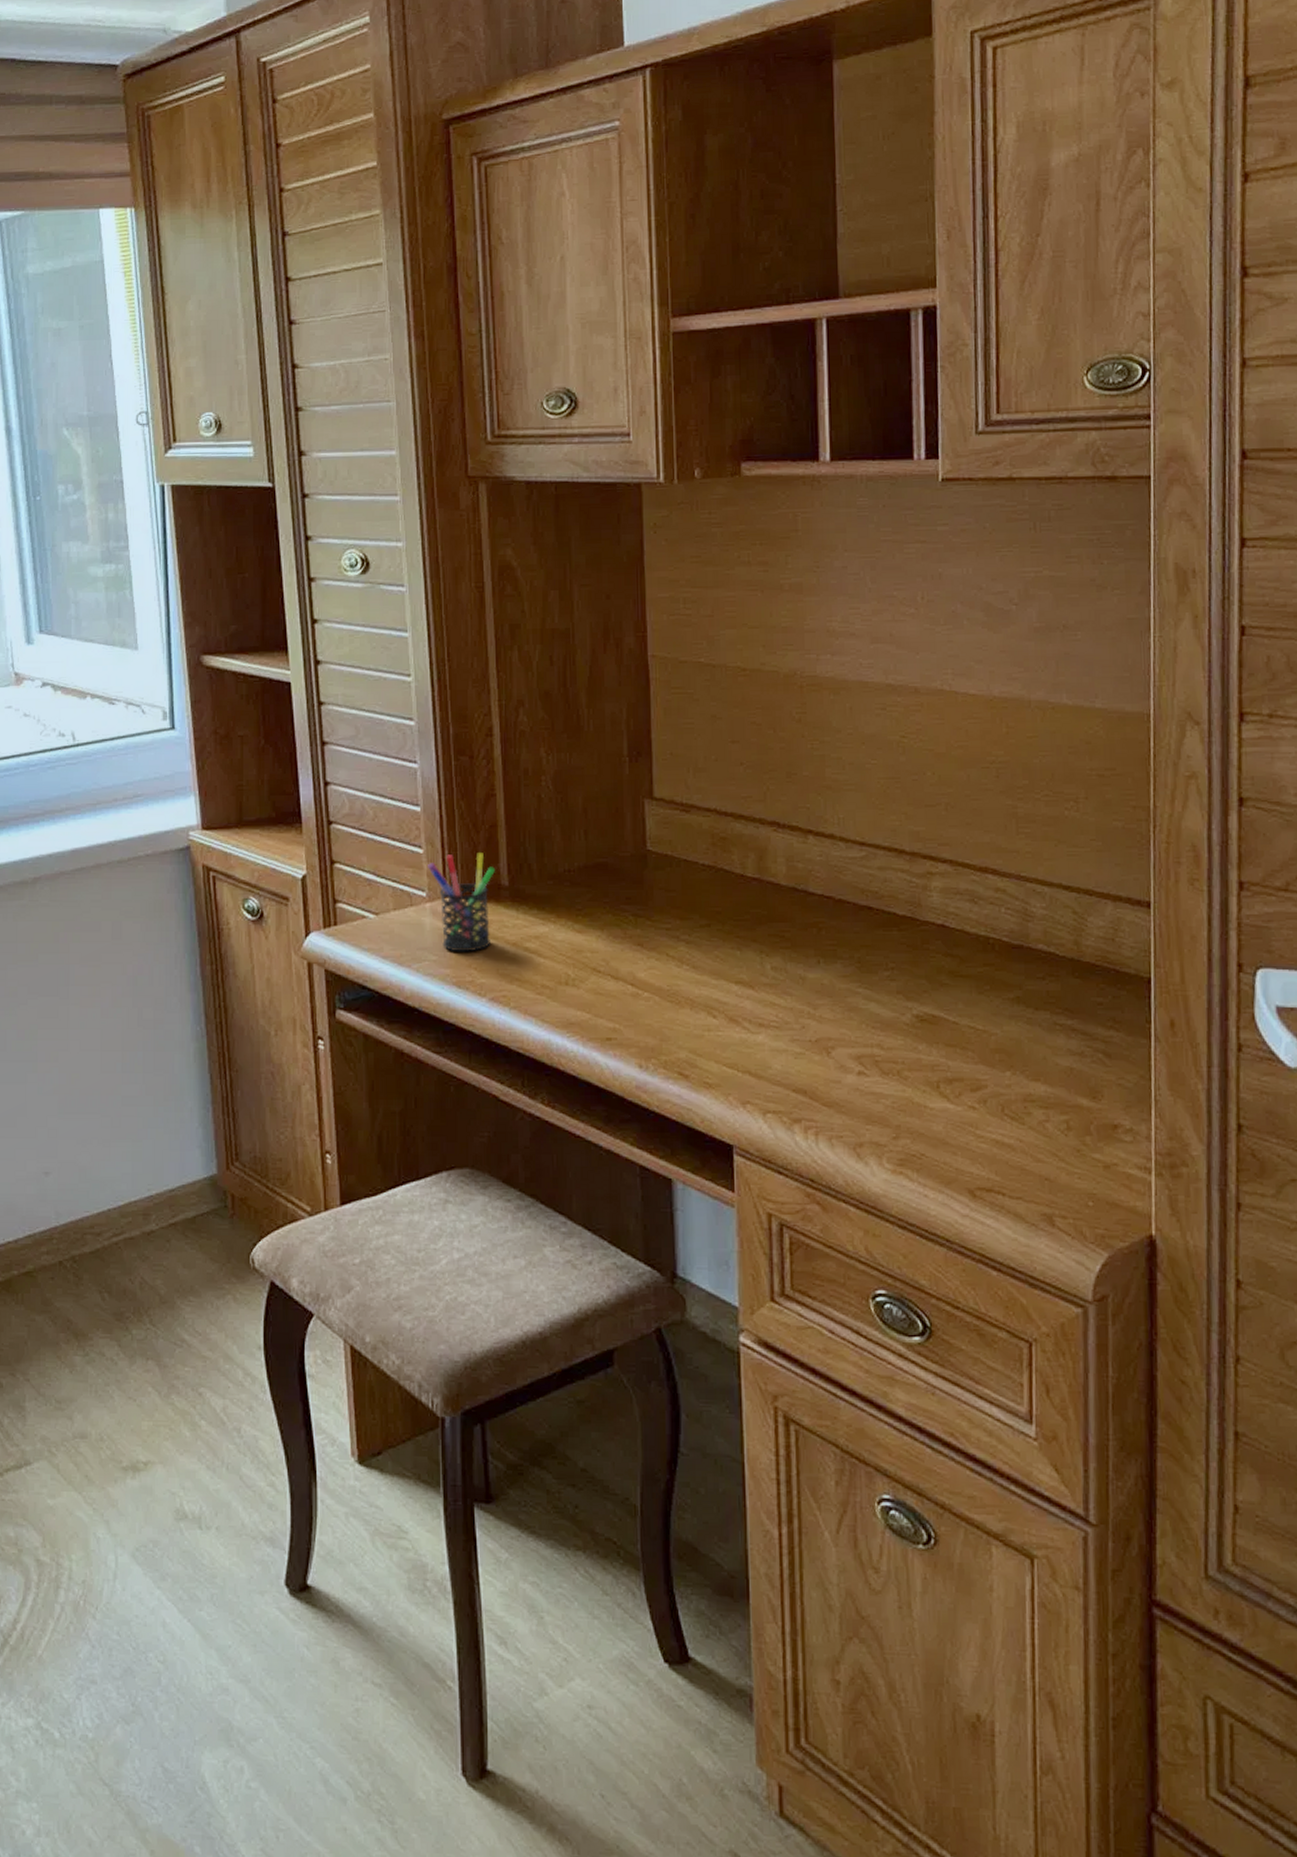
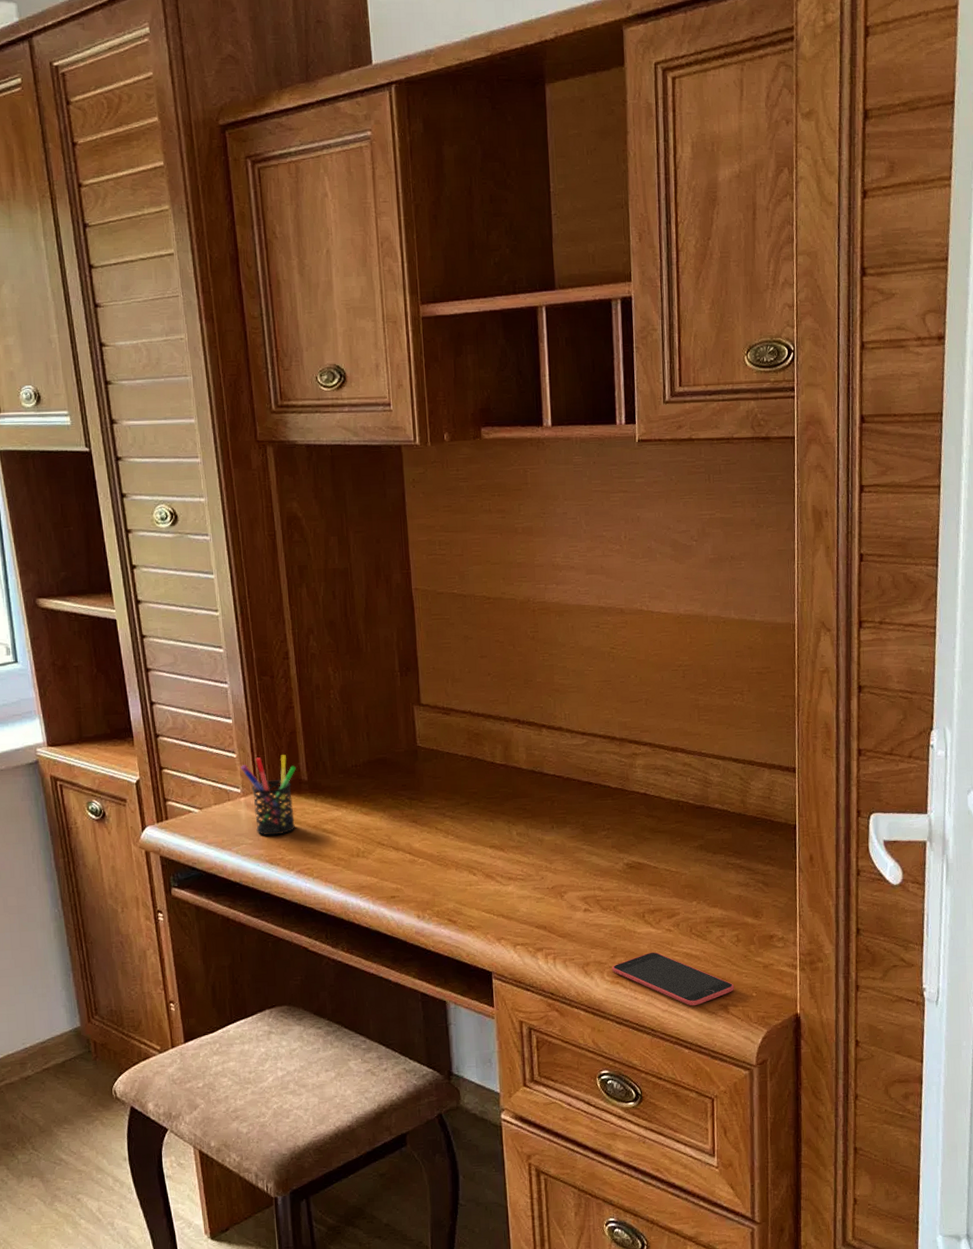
smartphone: none [893,1135,1062,1213] -> present [611,952,734,1006]

